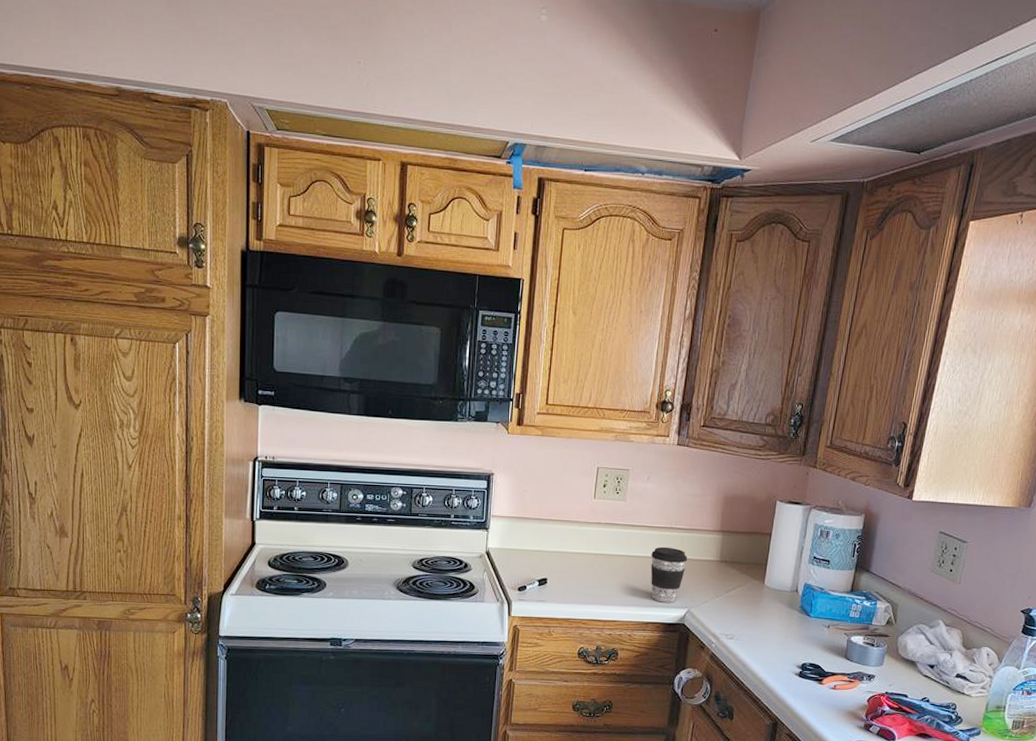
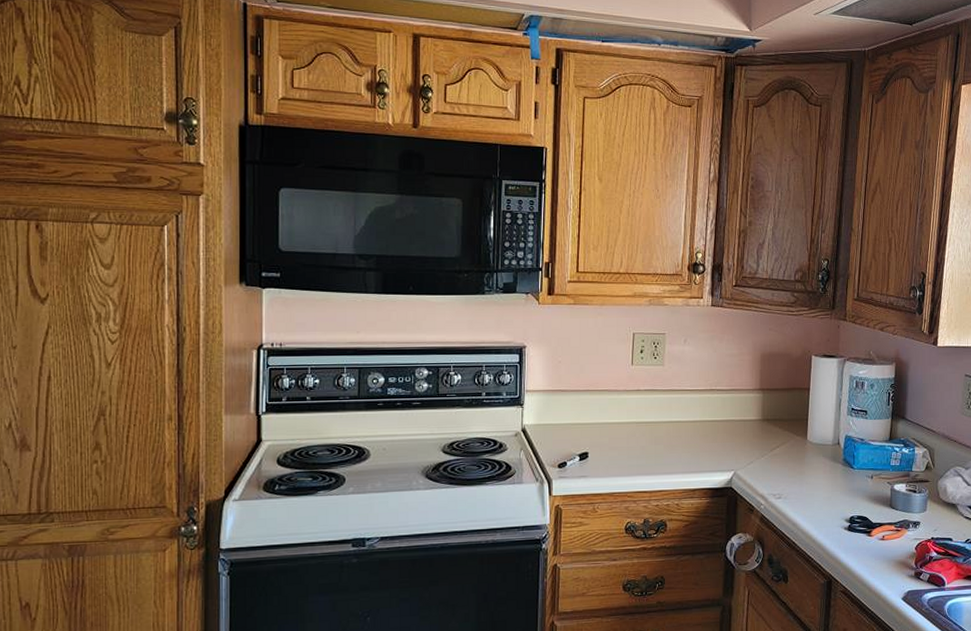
coffee cup: present [650,546,688,603] -> none [694,409,730,467]

